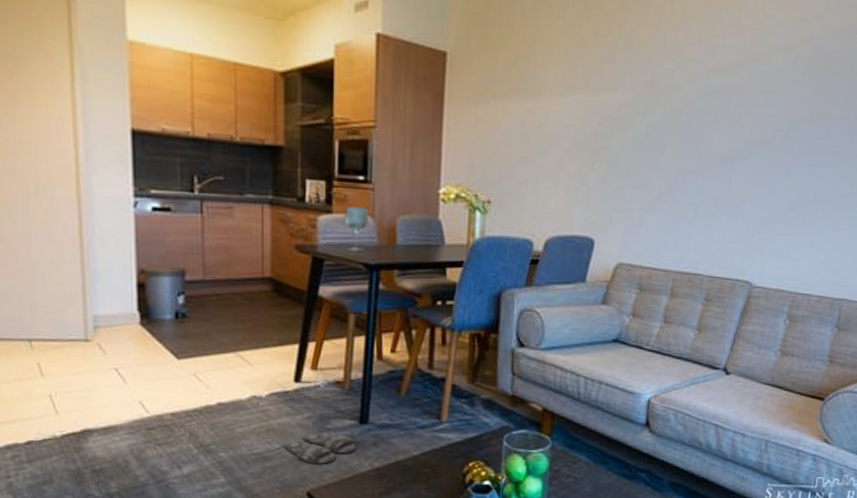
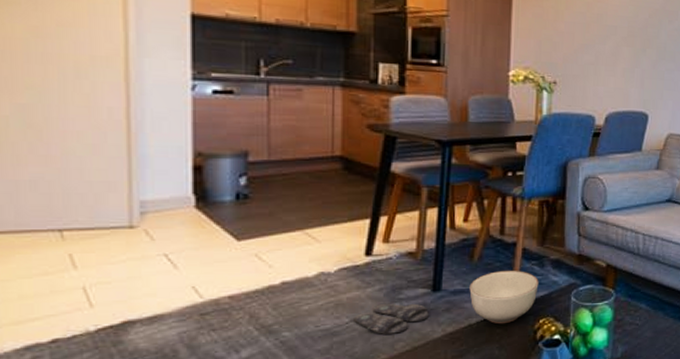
wine glass: present [343,206,369,253] -> none [416,88,442,130]
bowl: none [396,406,469,464] -> present [469,270,539,325]

